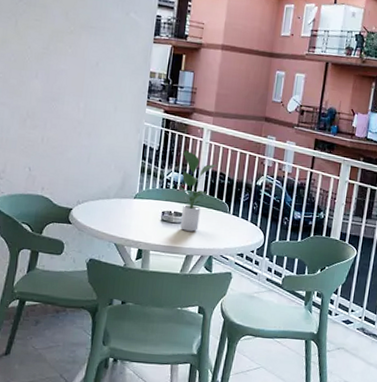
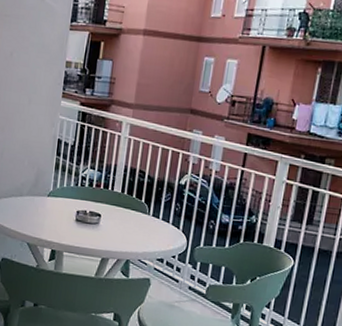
potted plant: present [177,150,217,232] -> none [93,145,137,233]

